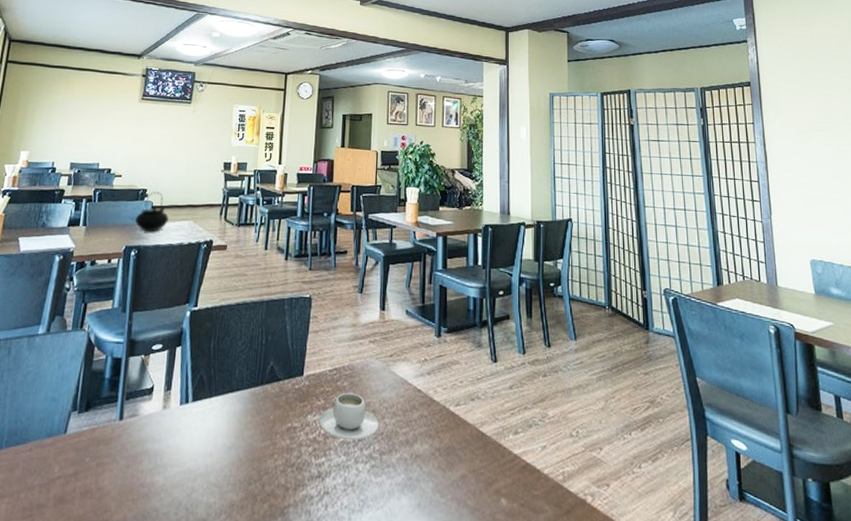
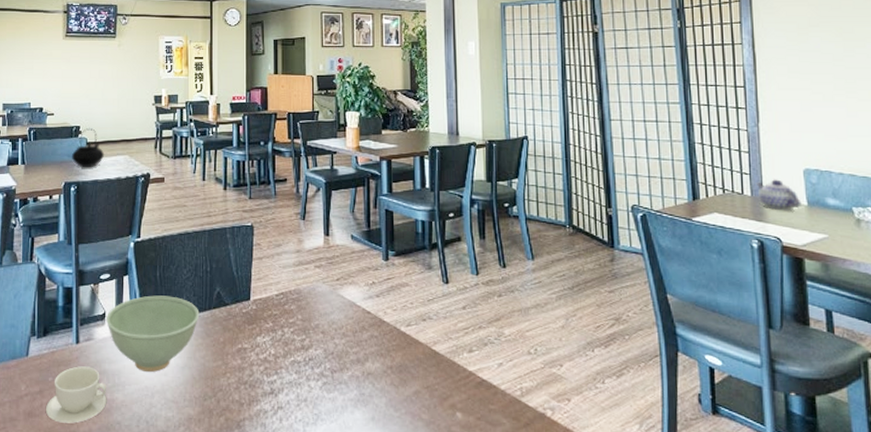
teacup: none [78,445,148,511] -> present [45,366,107,423]
bowl: none [154,368,252,452] -> present [106,295,200,372]
teacup: present [318,392,380,441] -> none [268,315,330,360]
teapot: none [770,268,810,299] -> present [755,179,802,211]

